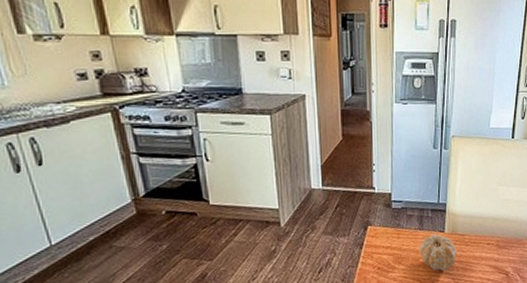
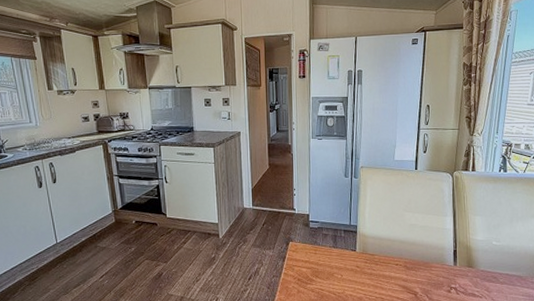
fruit: present [420,234,457,271] -> none [334,253,368,286]

